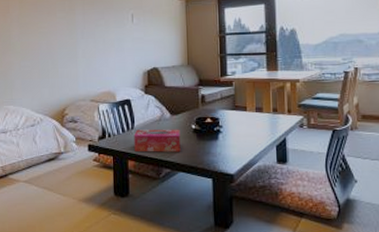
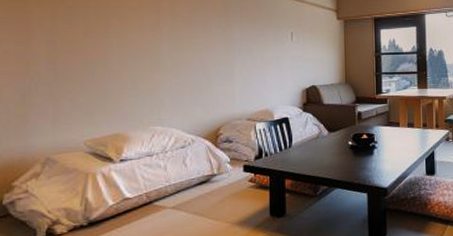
tissue box: present [134,129,181,152] -> none [291,146,338,171]

